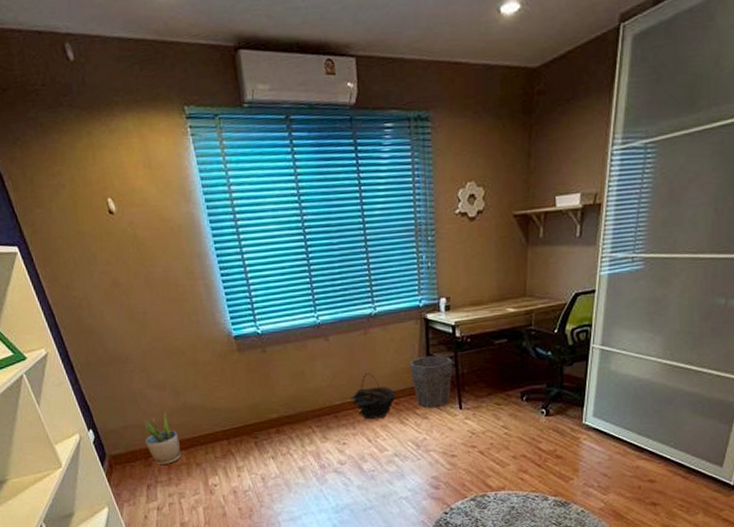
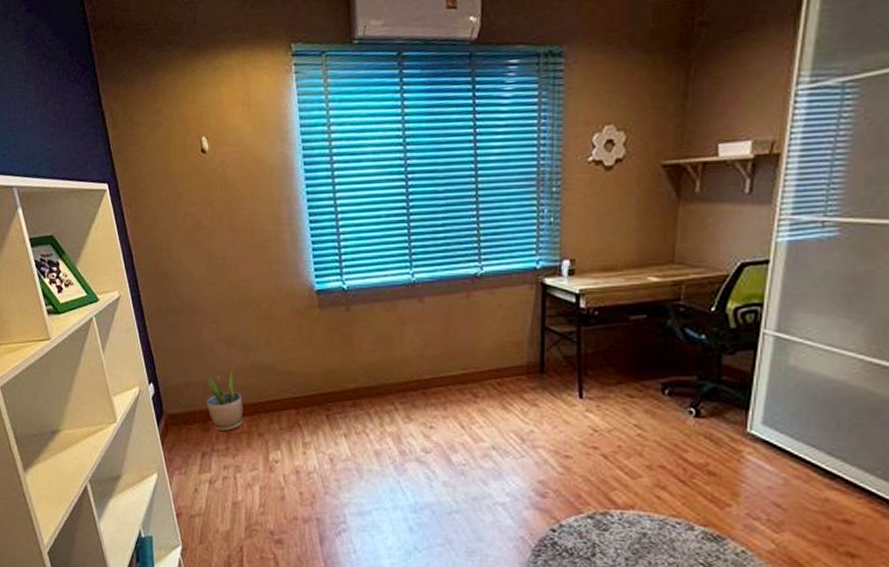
basket: present [350,373,397,419] -> none [443,344,500,400]
waste bin: present [409,355,453,407] -> none [519,328,574,392]

